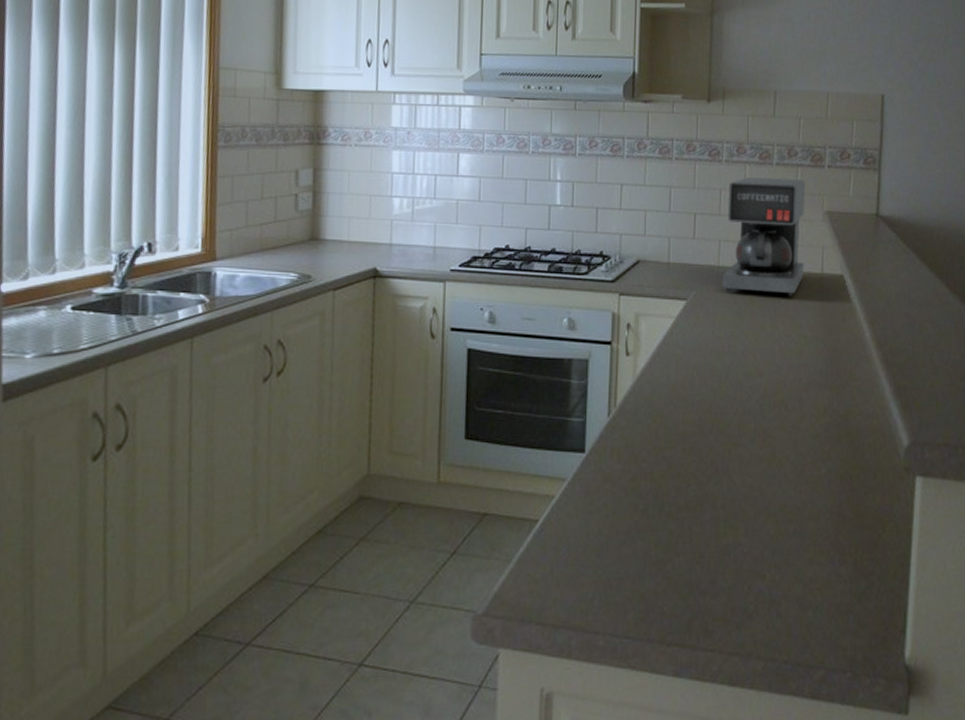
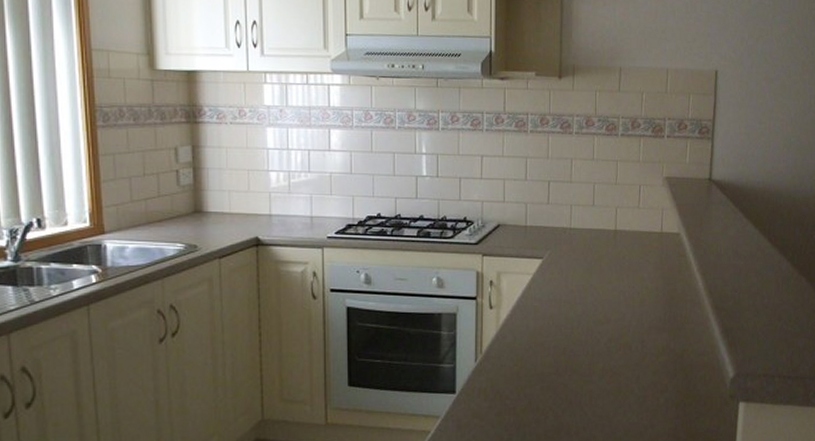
coffee maker: present [722,177,806,297] -> none [574,148,647,253]

